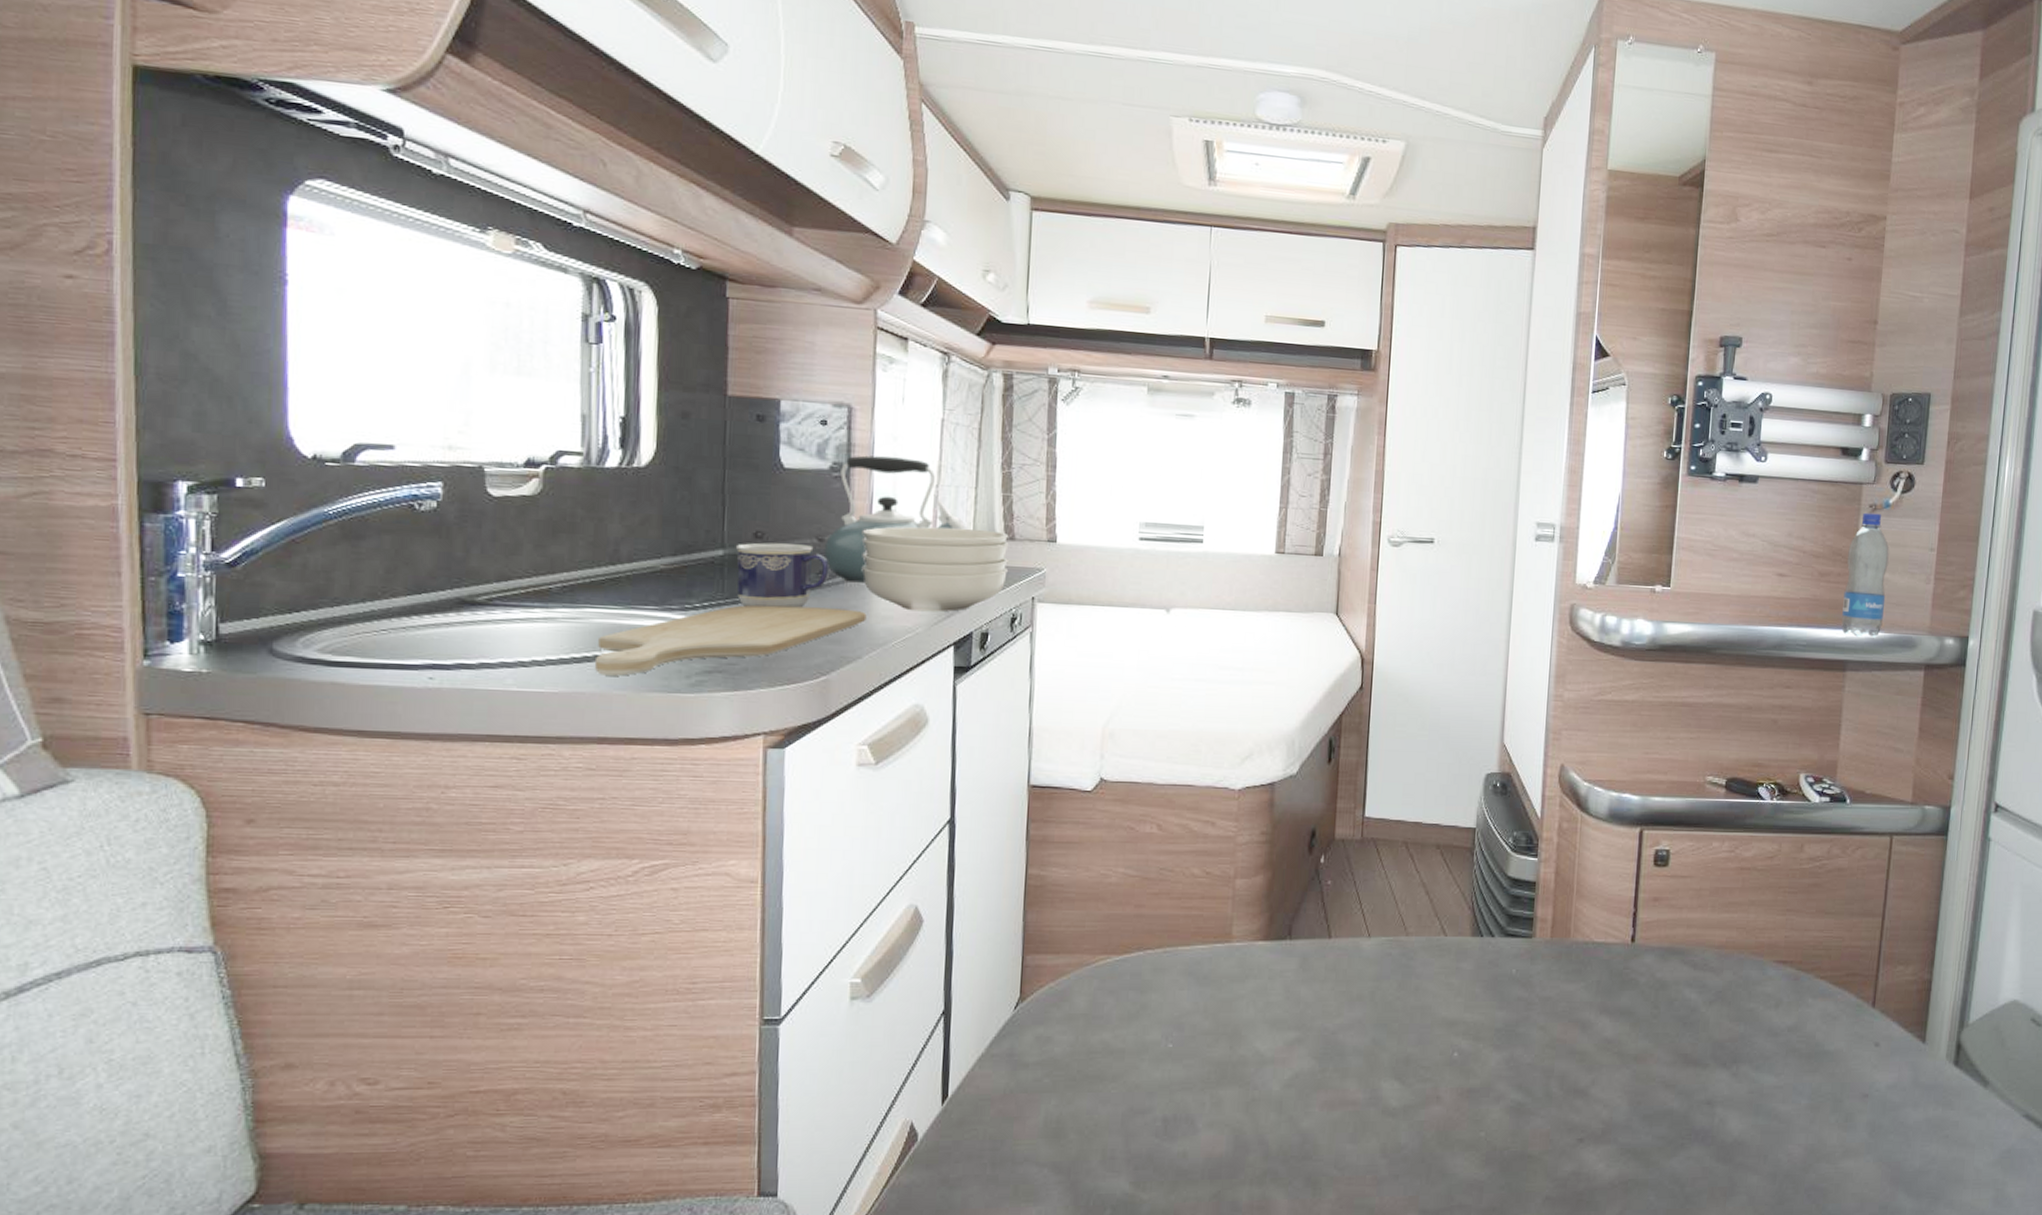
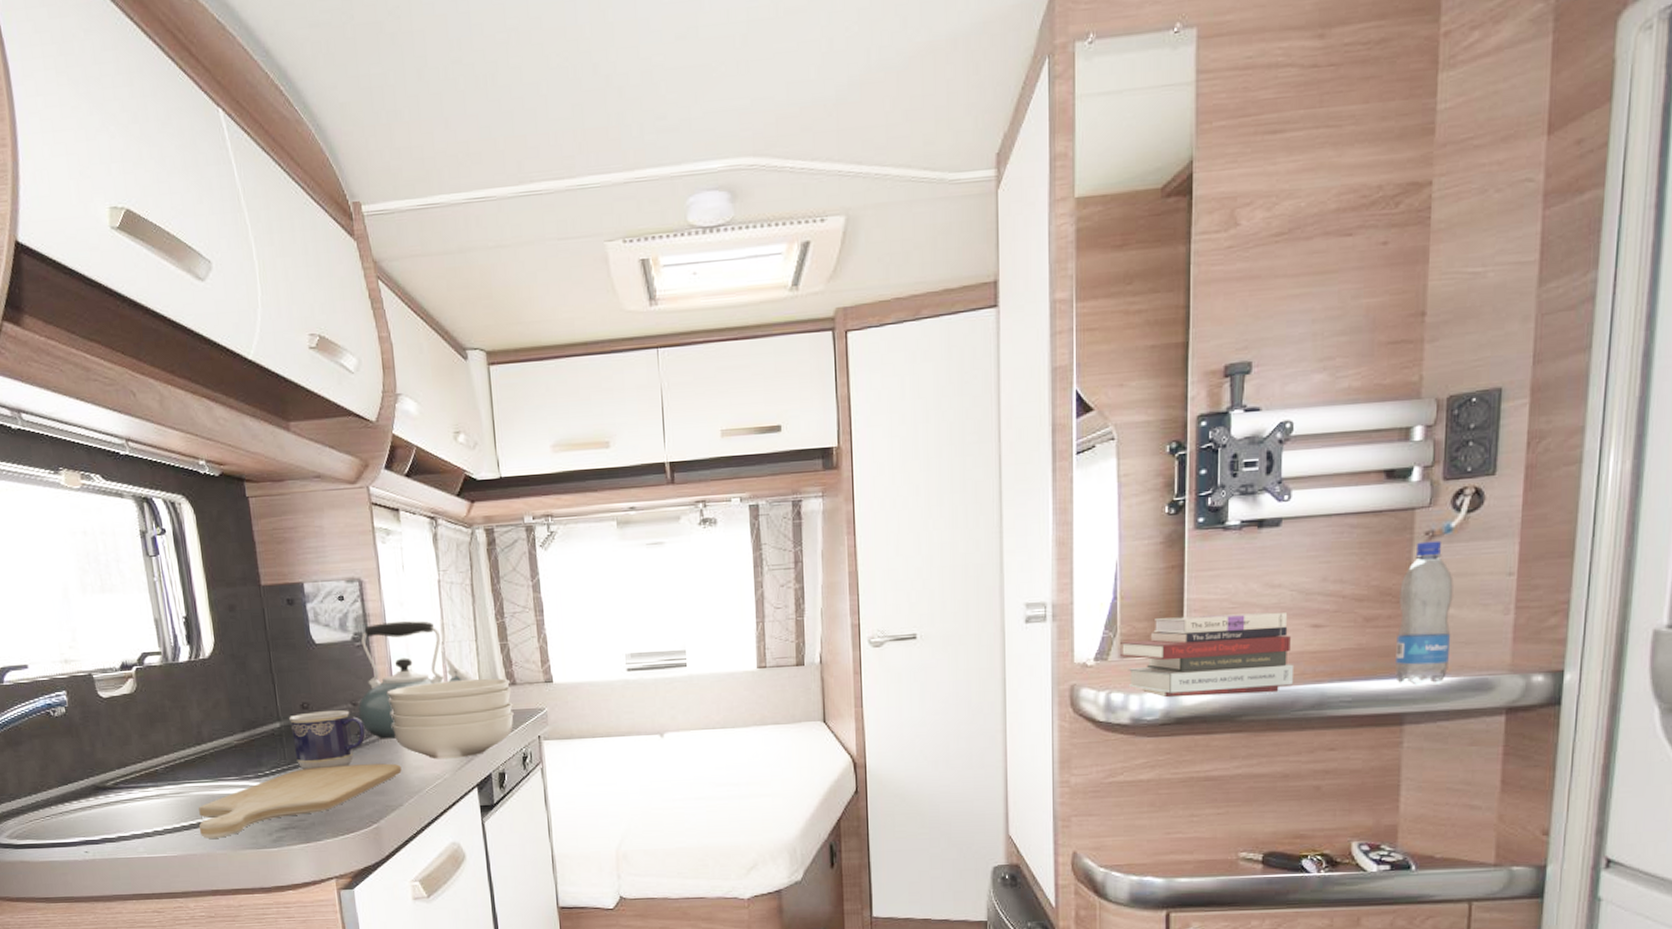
books: none [1617,551,1762,631] -> present [1120,611,1295,698]

